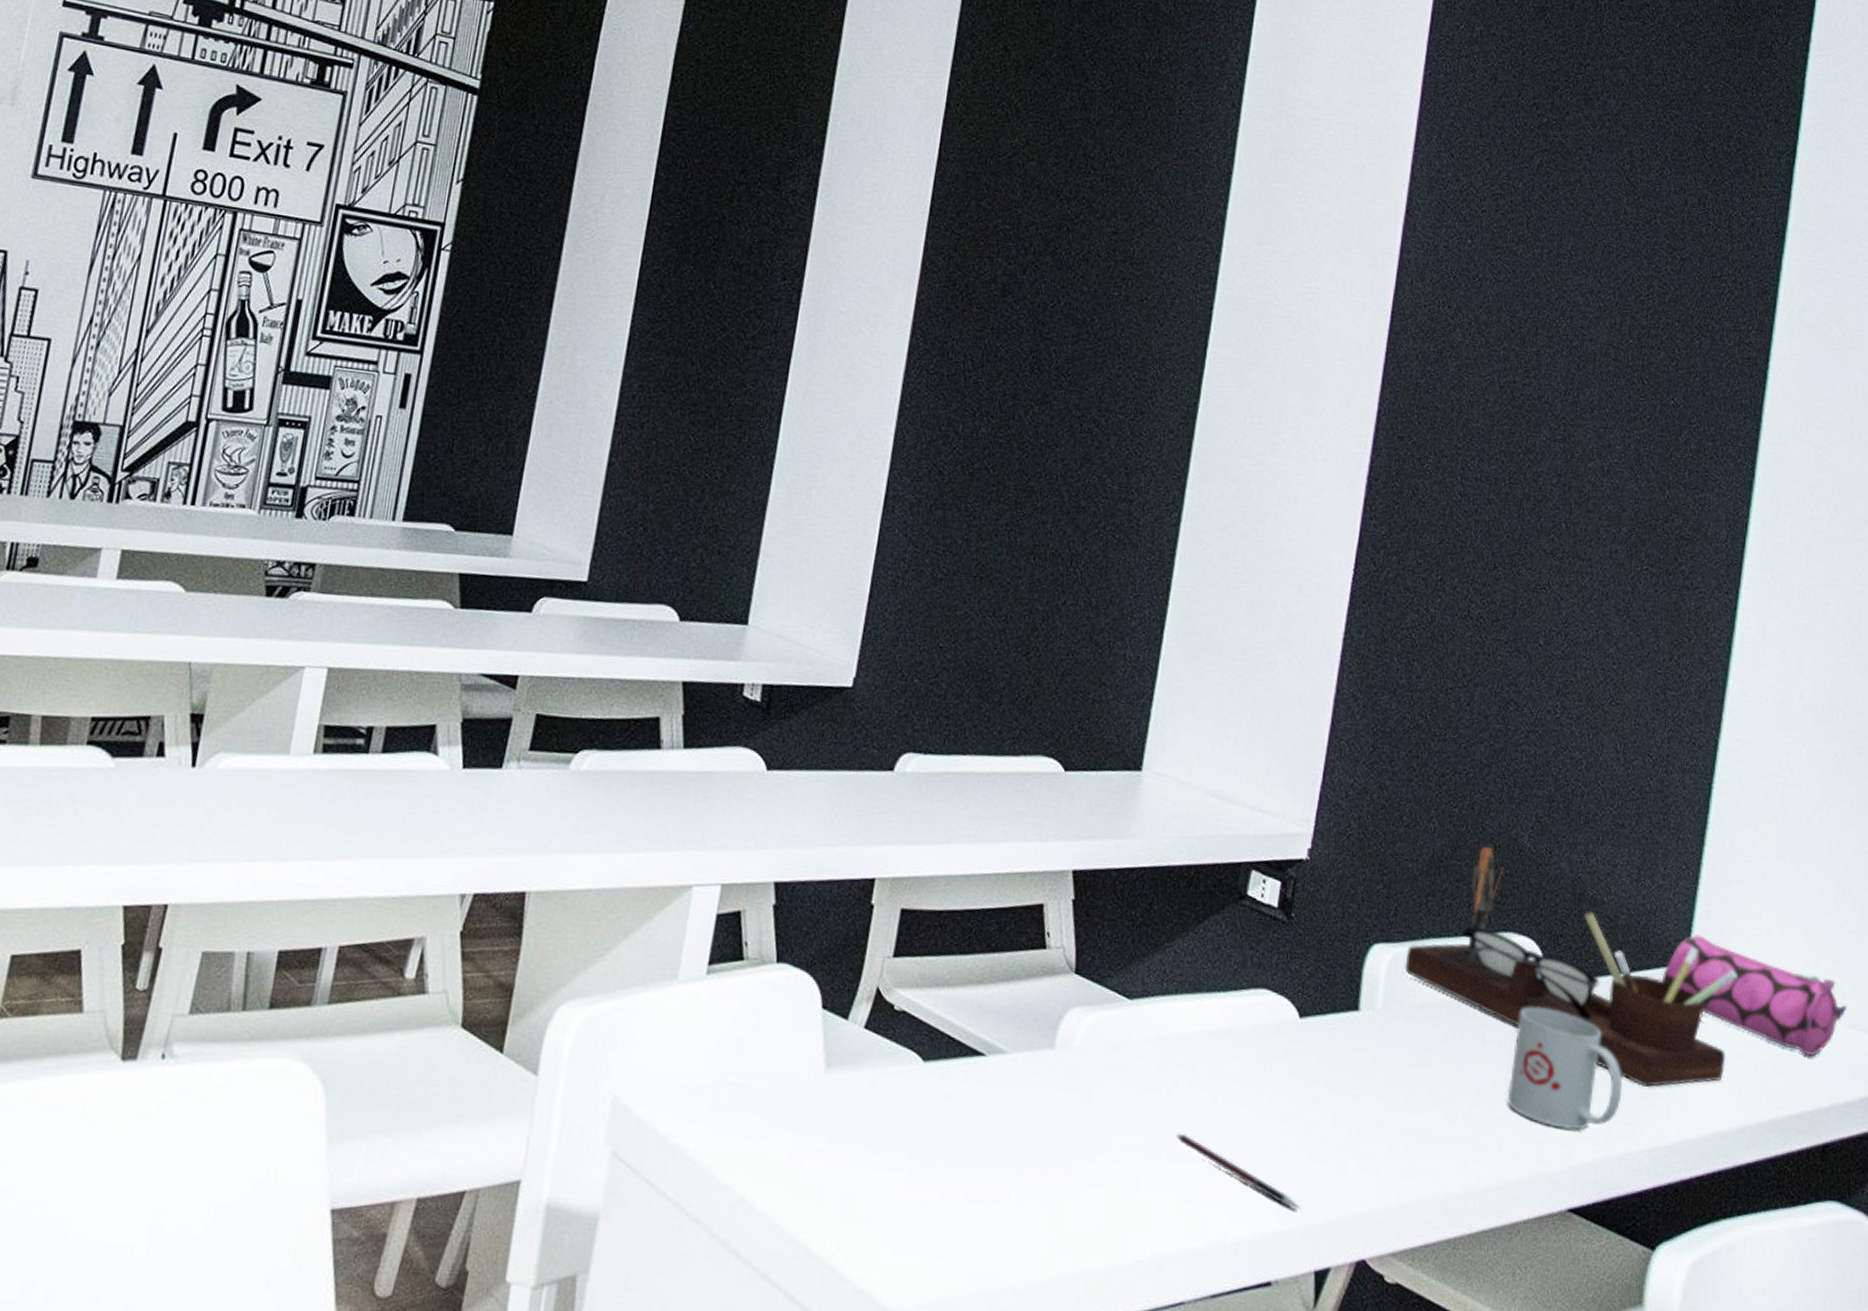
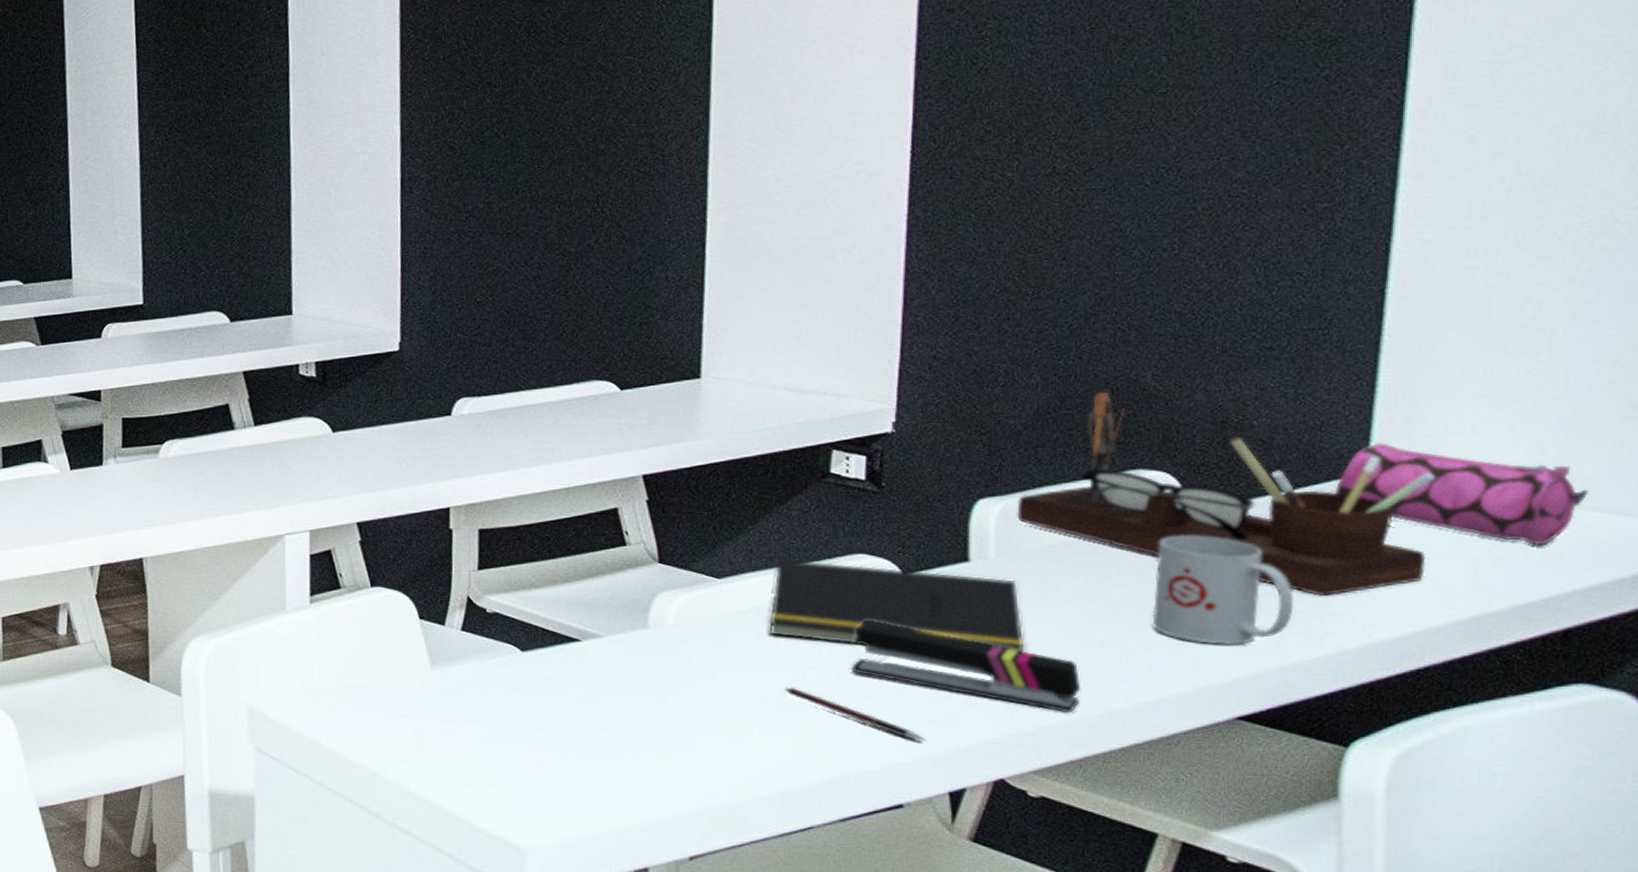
notepad: none [1170,985,1399,1117] -> present [769,559,1025,652]
stapler: none [1242,1064,1442,1190] -> present [852,620,1080,714]

